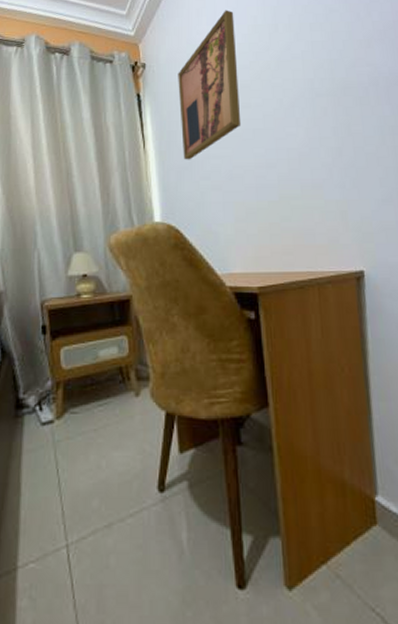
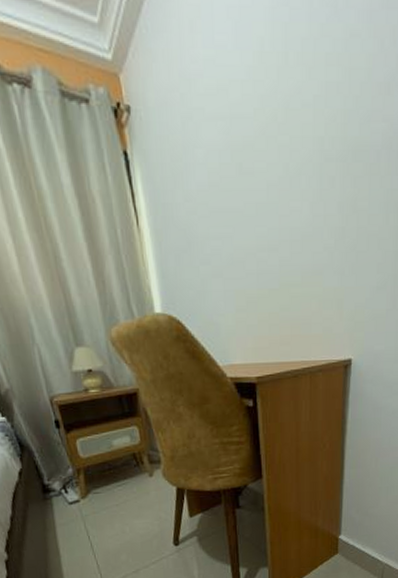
wall art: present [178,10,242,160] -> none [170,24,244,241]

